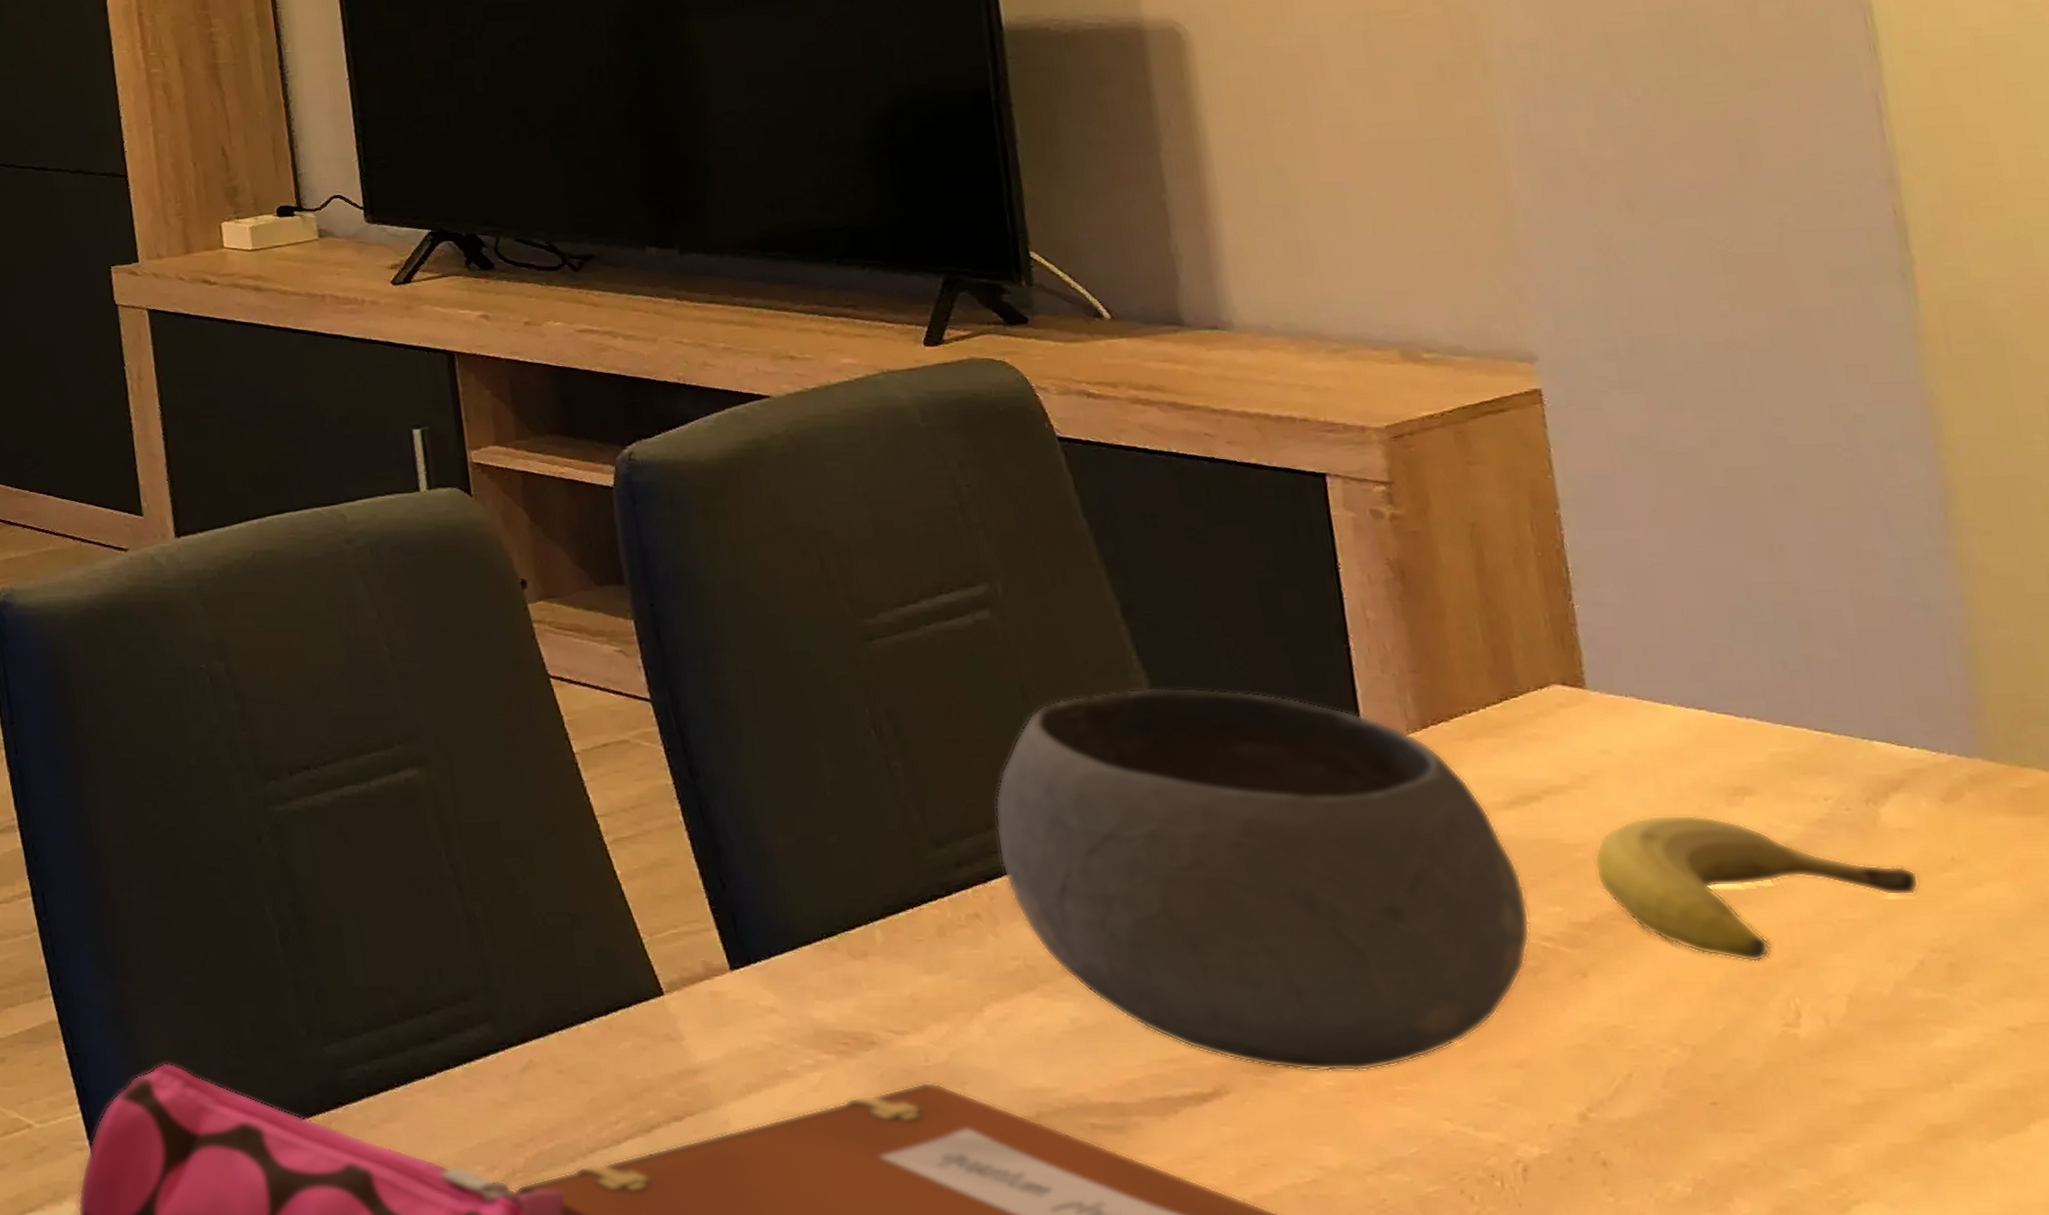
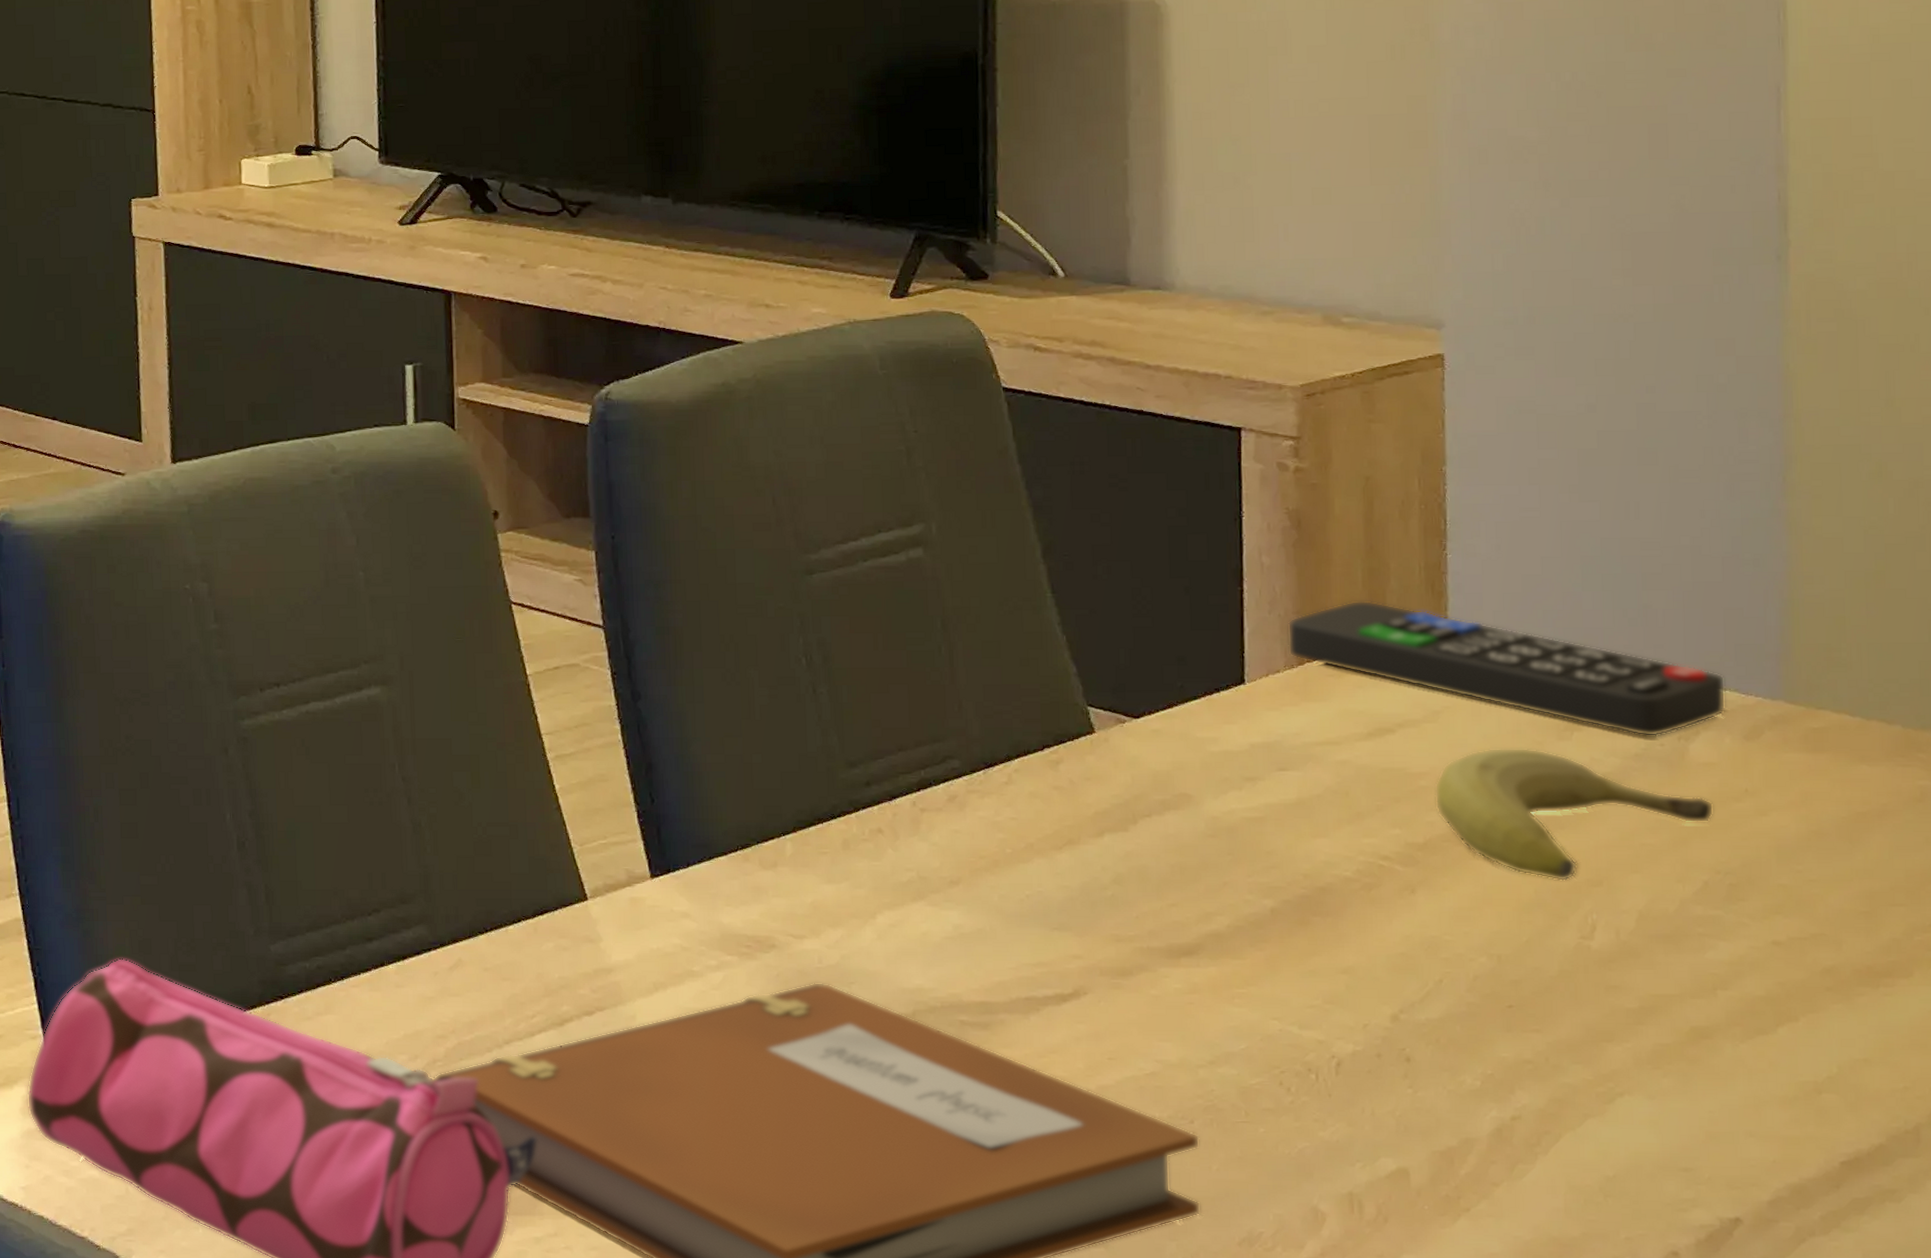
bowl: present [994,687,1531,1071] -> none [905,623,1371,975]
remote control: none [1404,656,1916,801] -> present [1287,600,1726,737]

